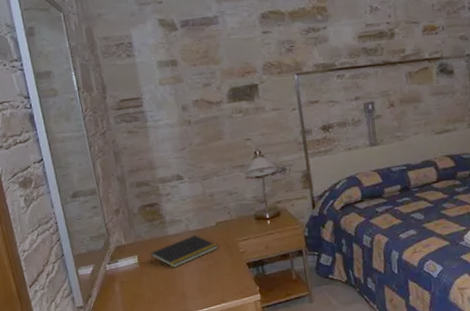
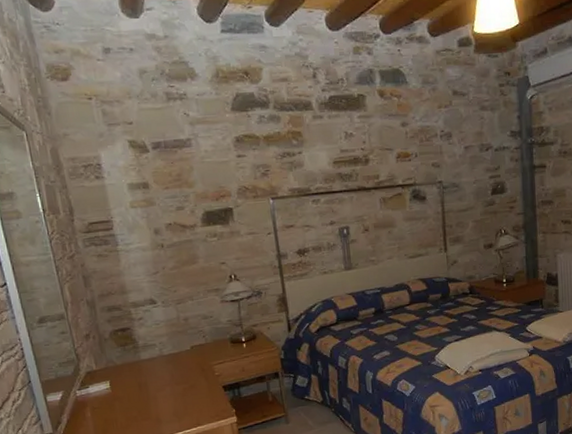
notepad: present [150,235,219,268] -> none [122,359,194,392]

